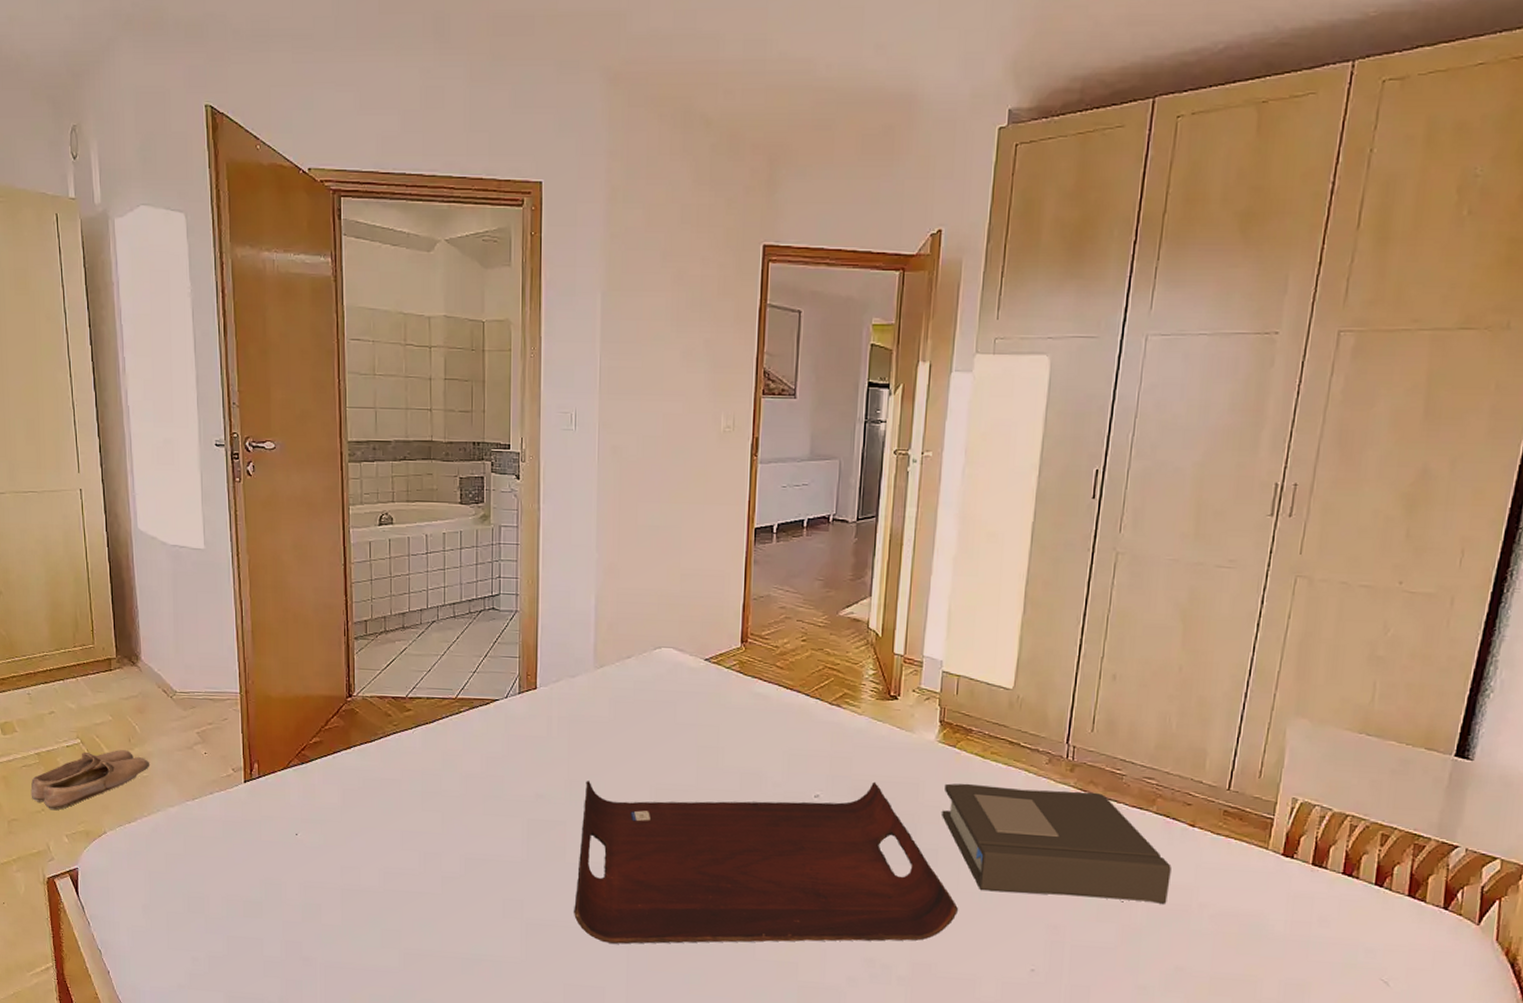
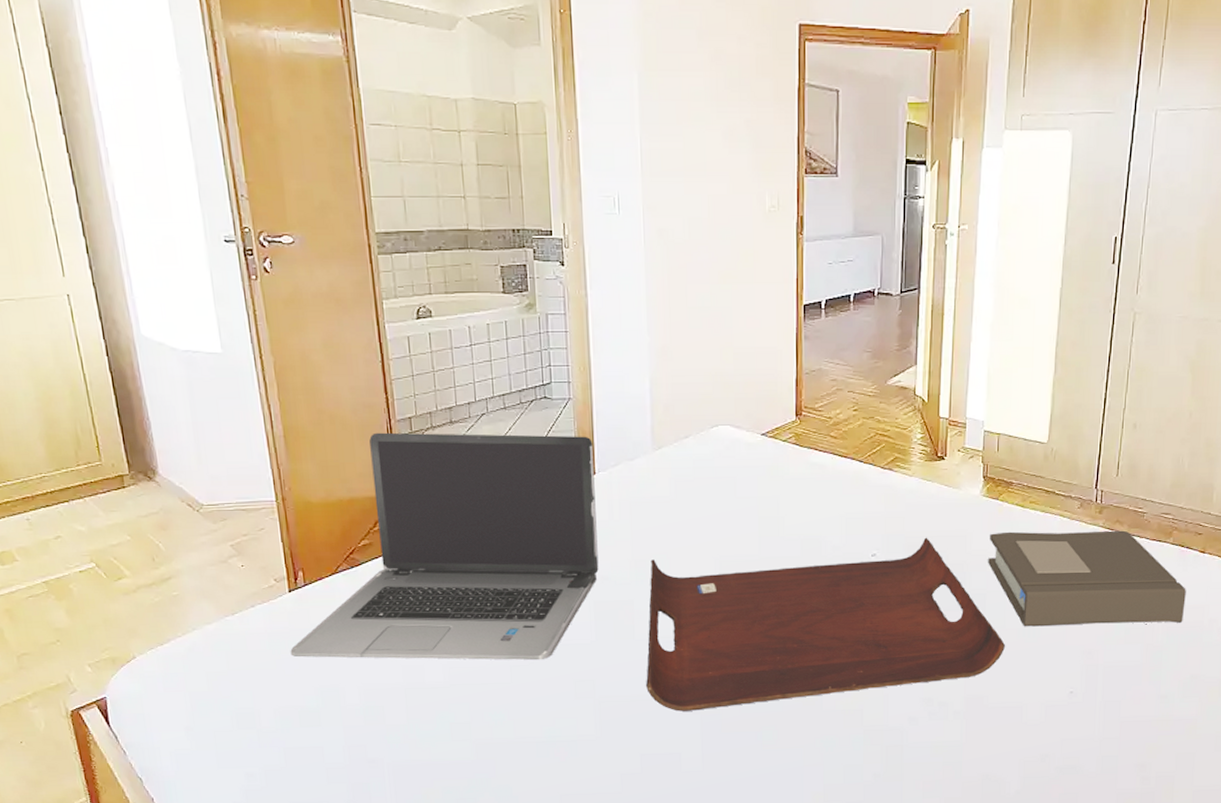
shoe: present [30,750,150,811] -> none [41,570,180,640]
laptop computer: none [241,633,536,874] -> present [290,432,599,661]

